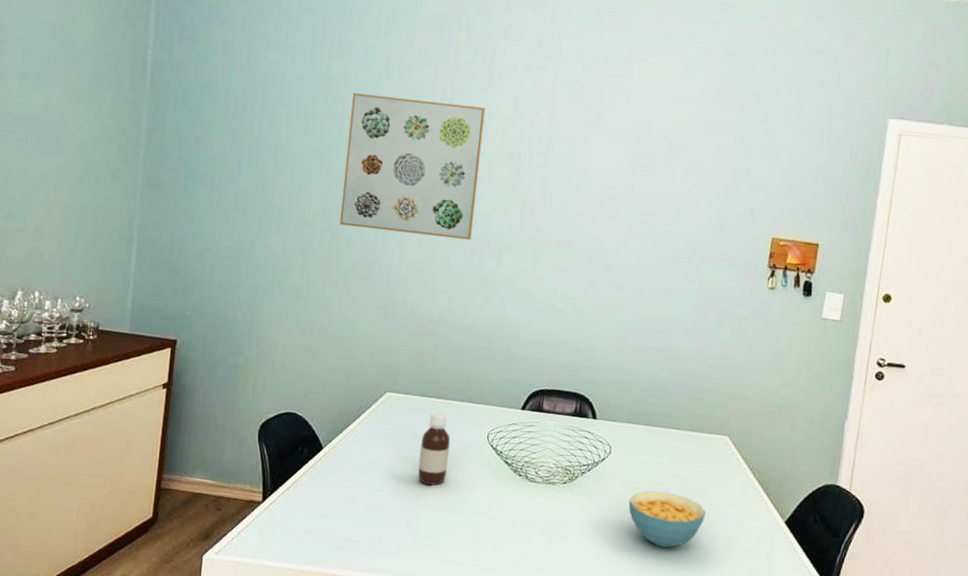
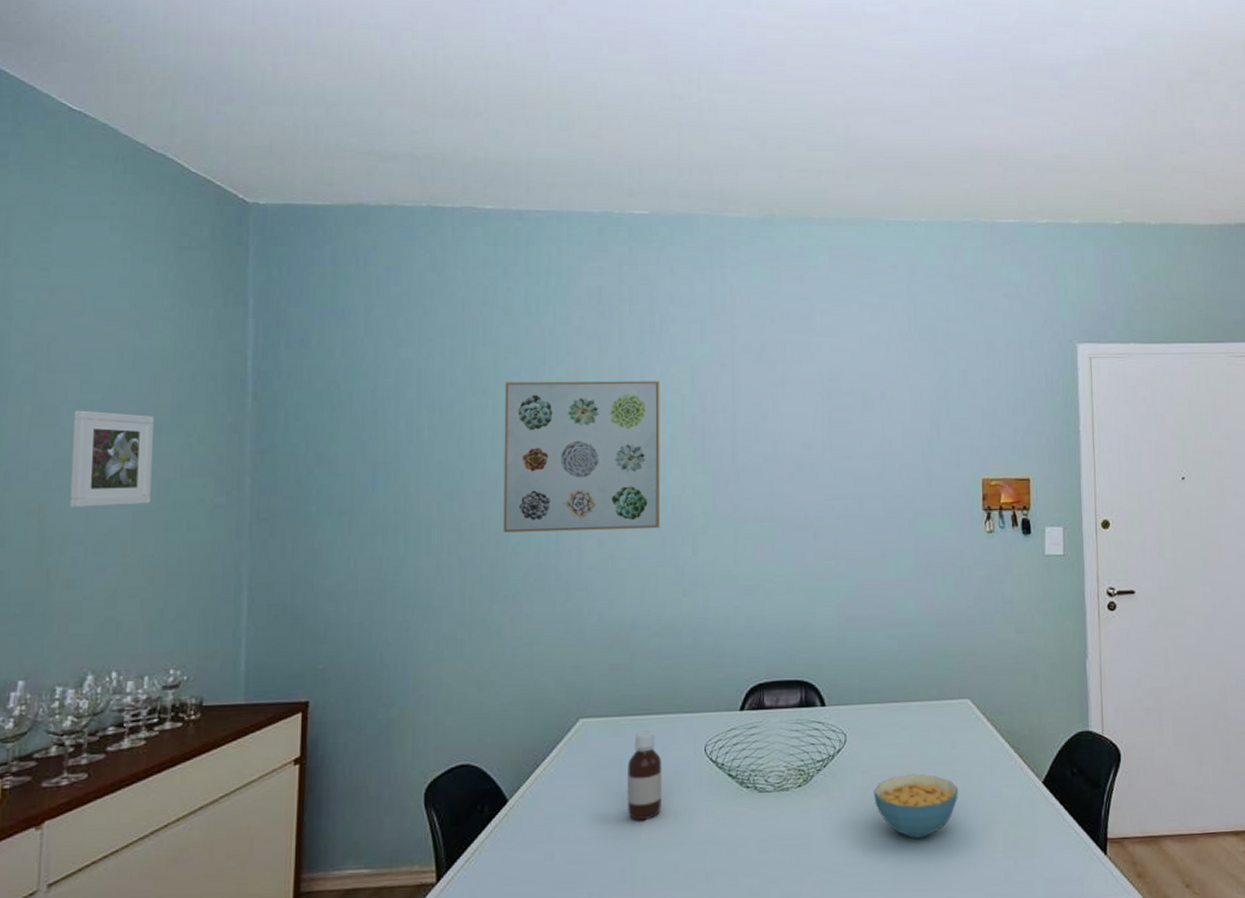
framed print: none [11,76,75,161] -> present [70,410,154,508]

